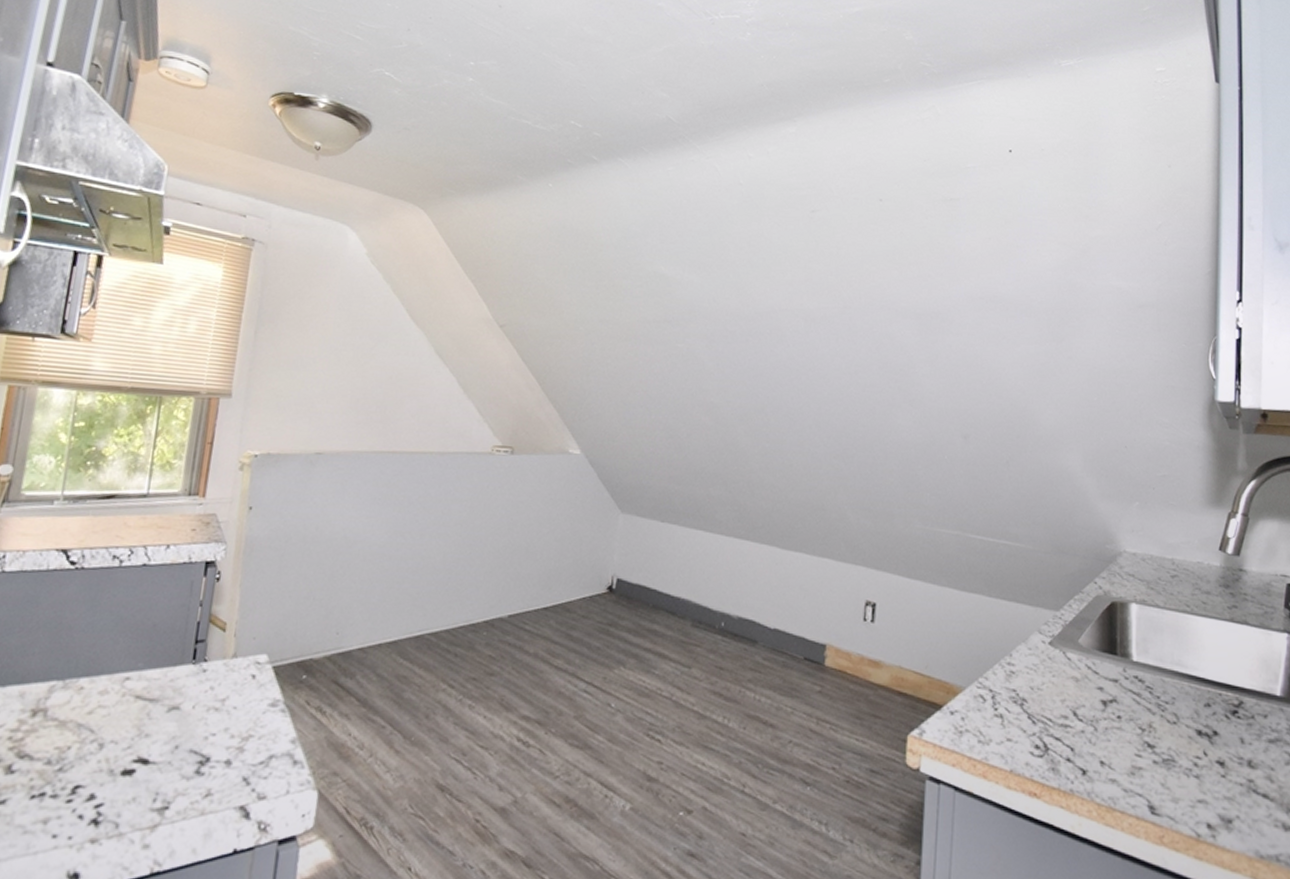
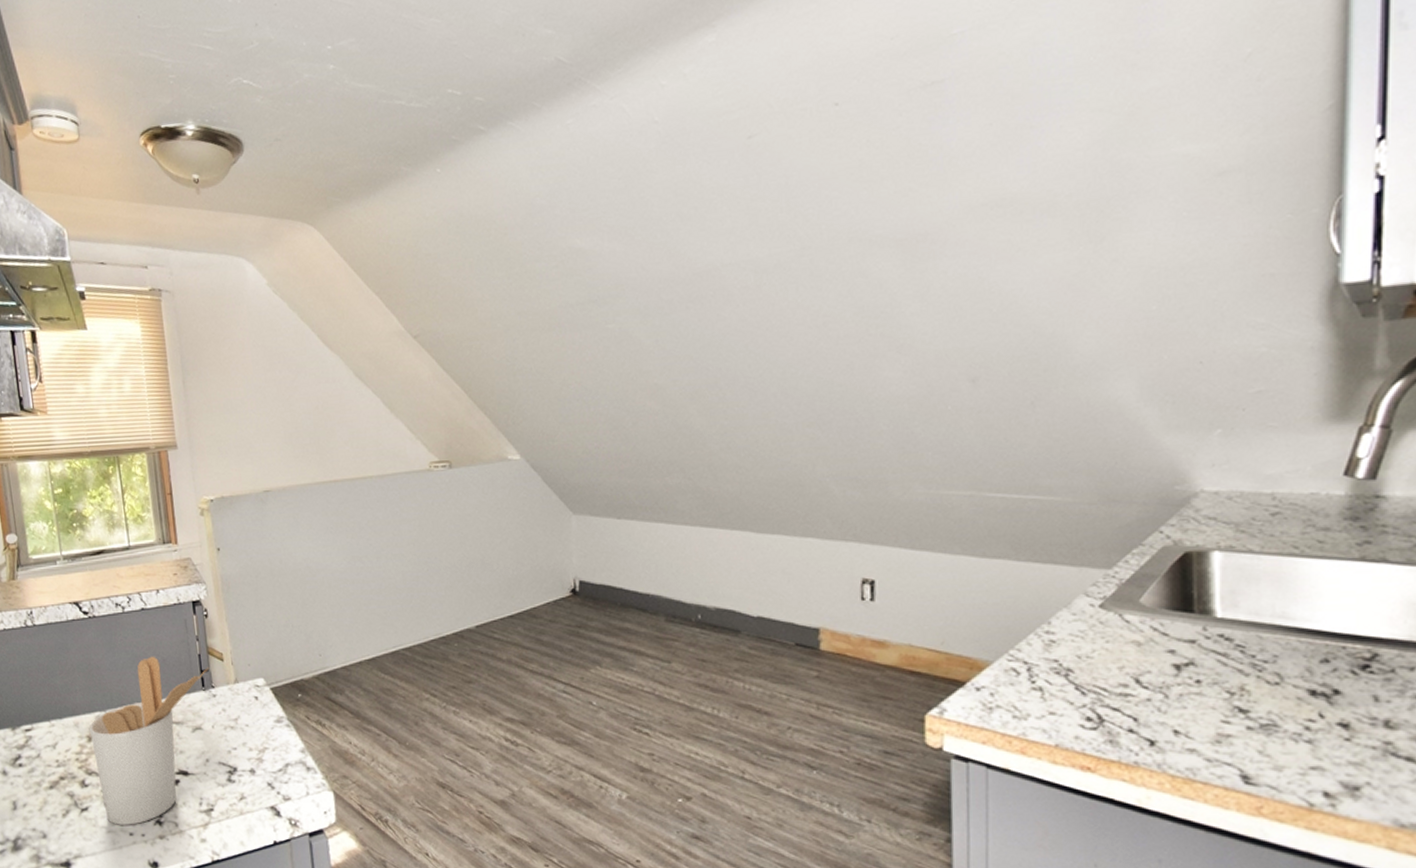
utensil holder: none [28,619,207,825] -> present [89,656,210,825]

